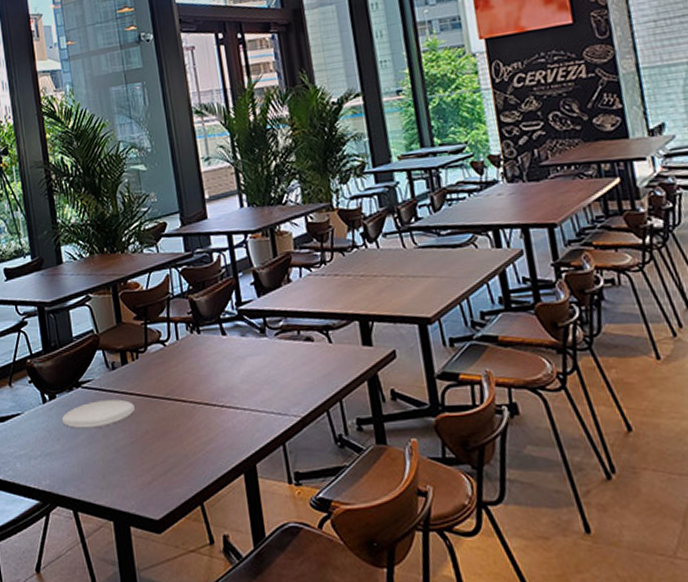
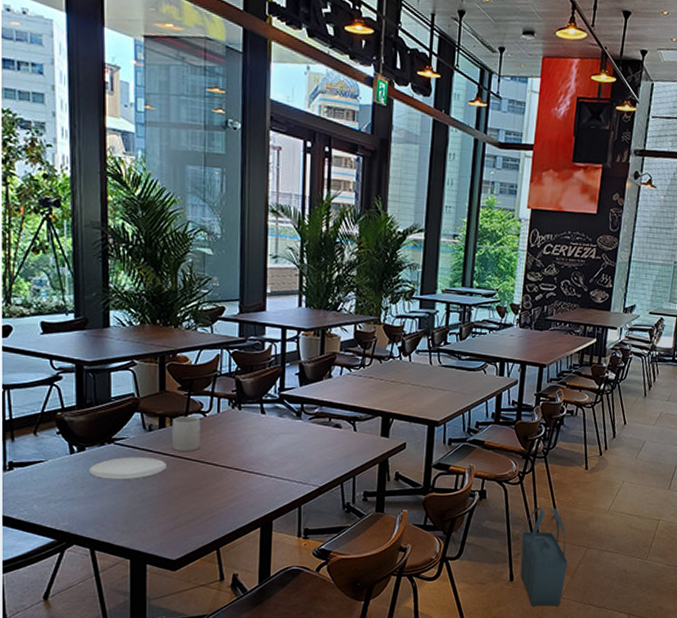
mug: none [133,348,165,389] -> present [171,416,202,451]
shopping bag: none [584,420,677,572] -> present [520,507,567,606]

